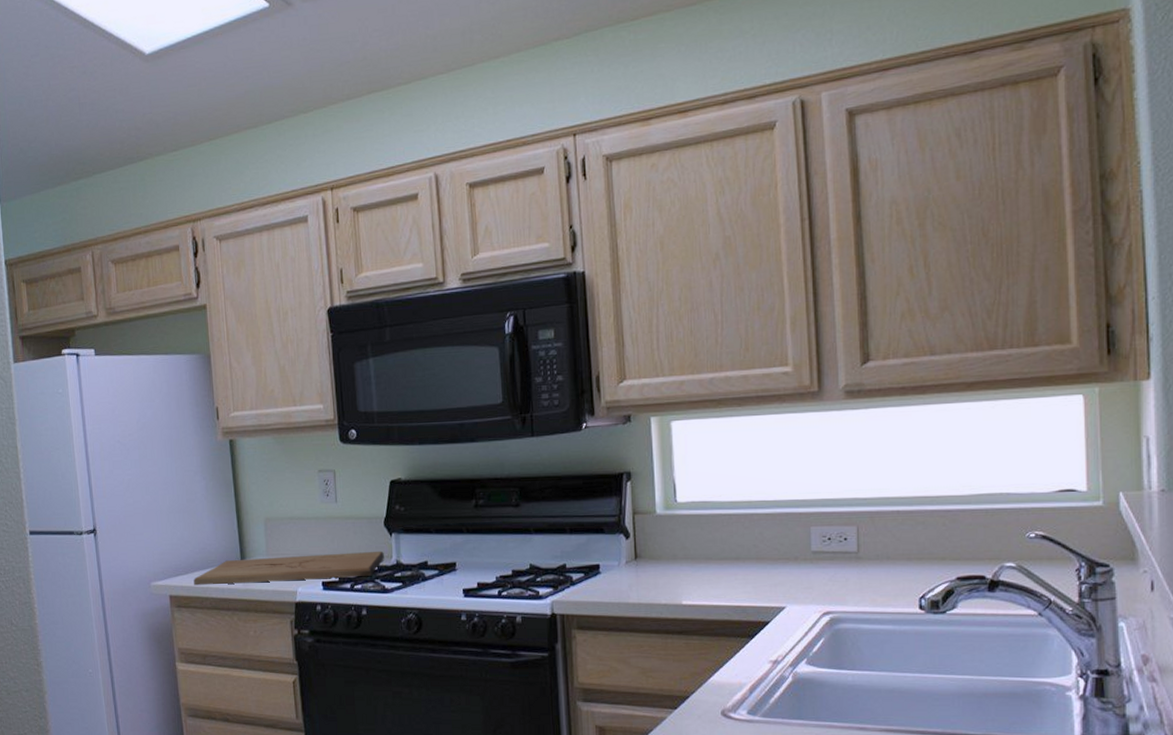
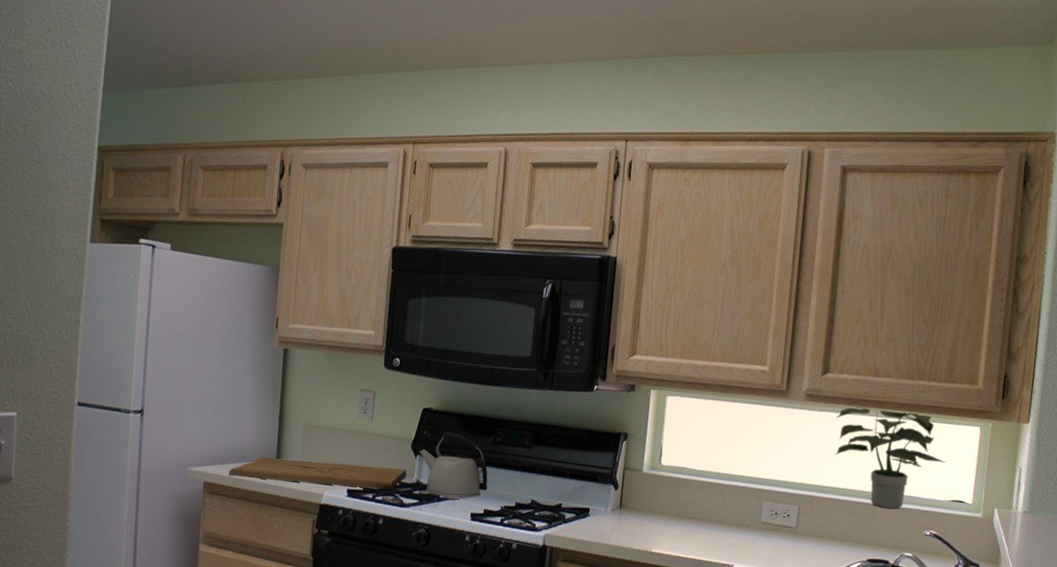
kettle: none [394,502,477,577] -> present [419,431,488,500]
potted plant: none [888,390,1043,513] -> present [834,406,946,509]

